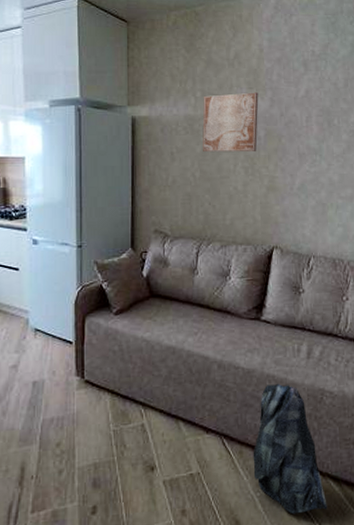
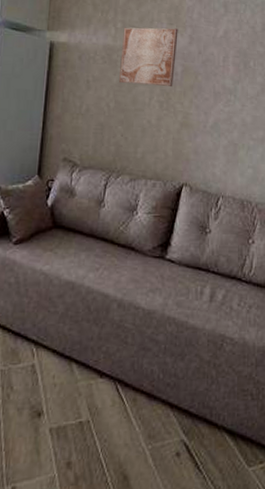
jacket: present [253,384,328,514] -> none [146,327,221,470]

